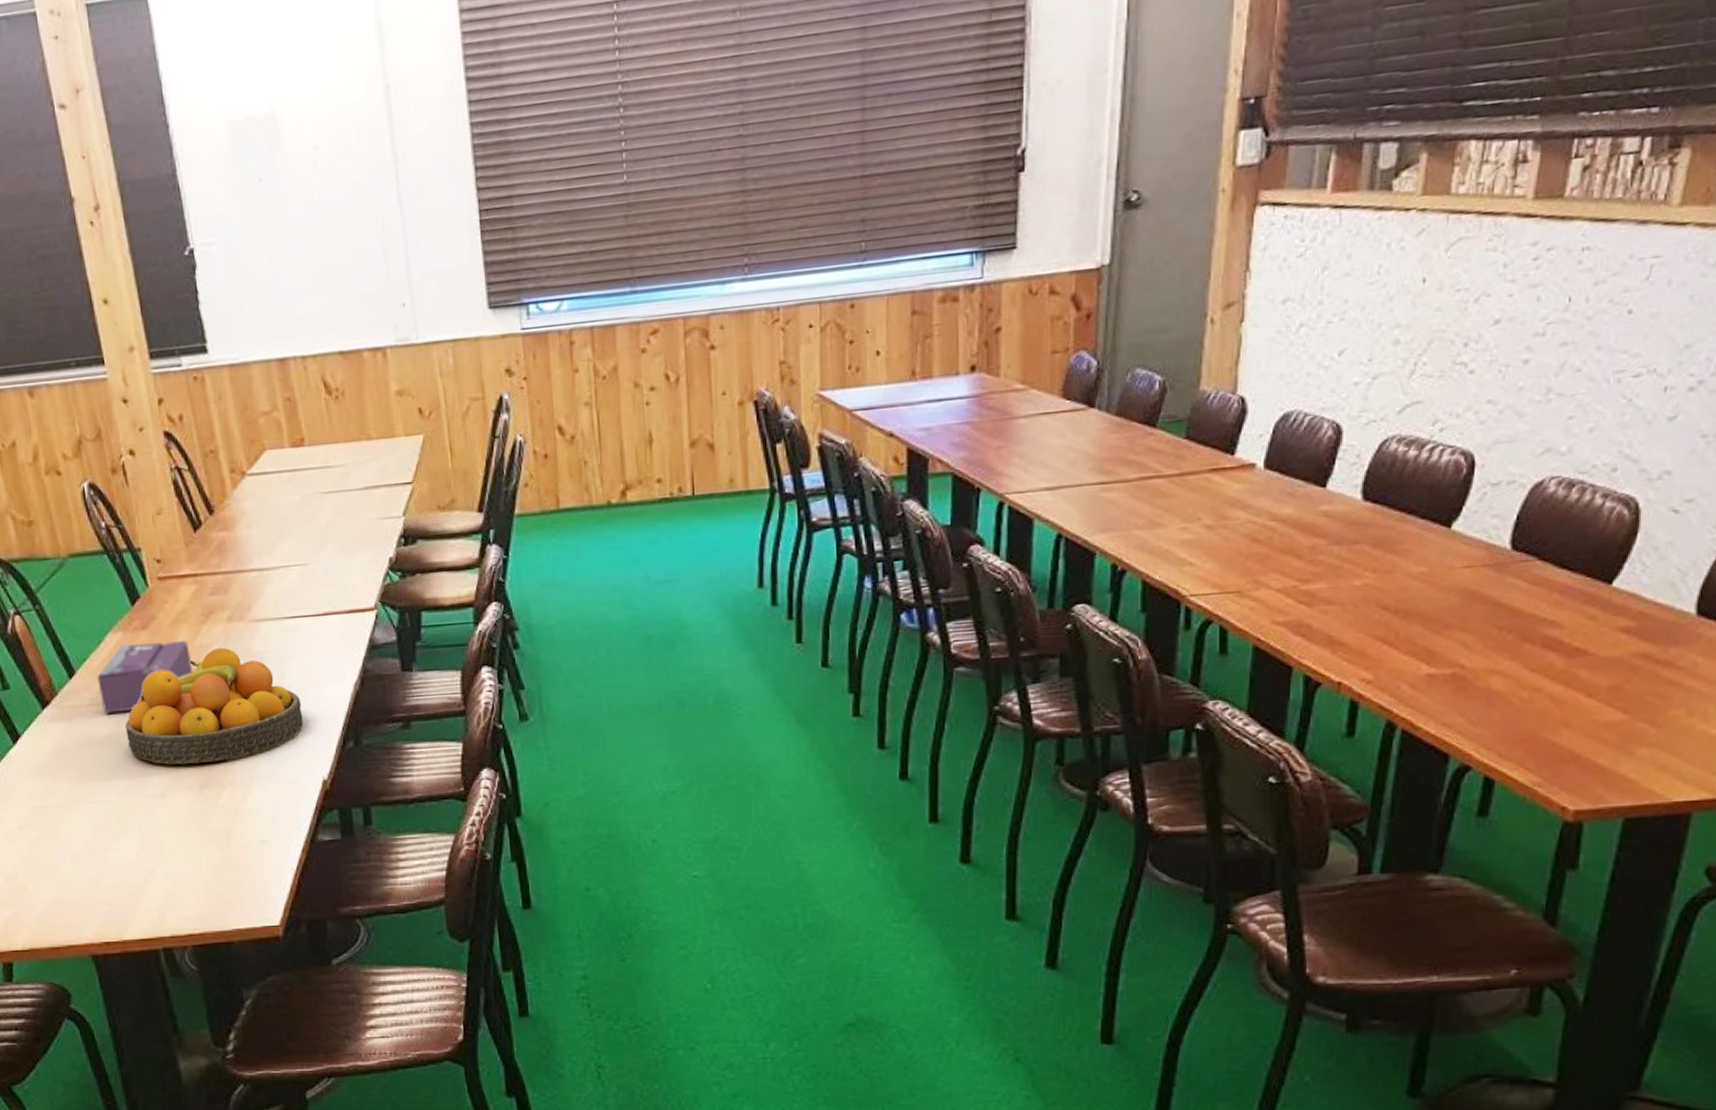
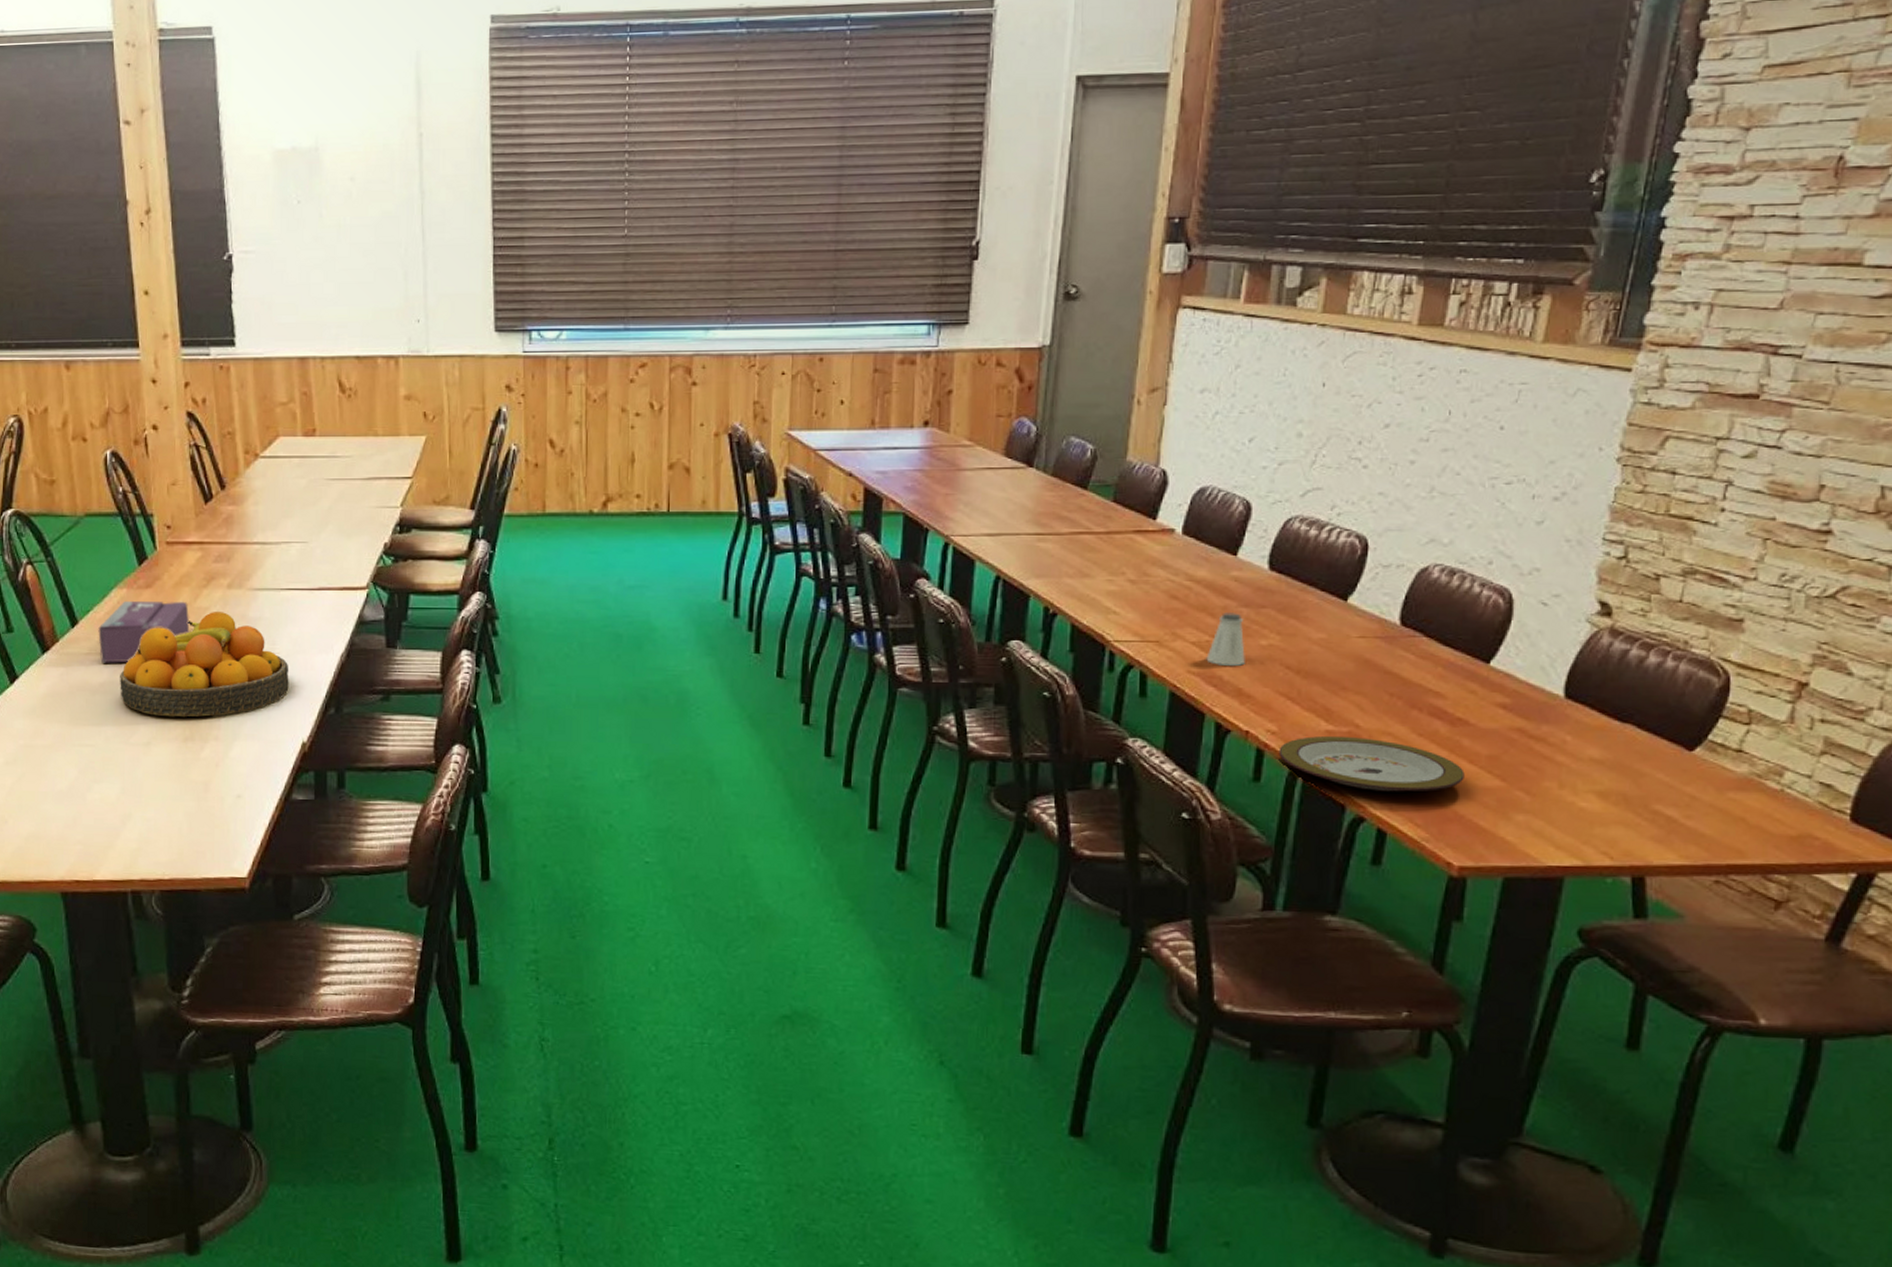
saltshaker: none [1293,552,1336,613] -> present [1206,613,1245,666]
plate: none [1374,678,1582,737] -> present [1278,735,1465,792]

